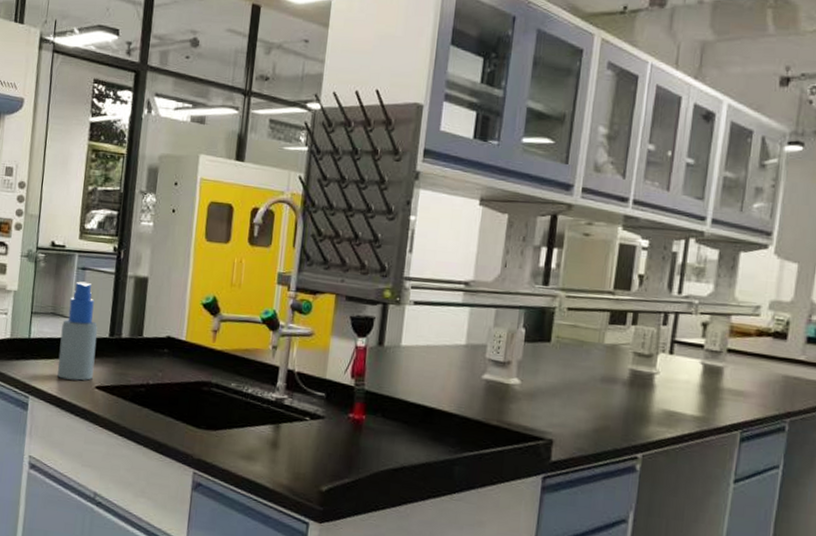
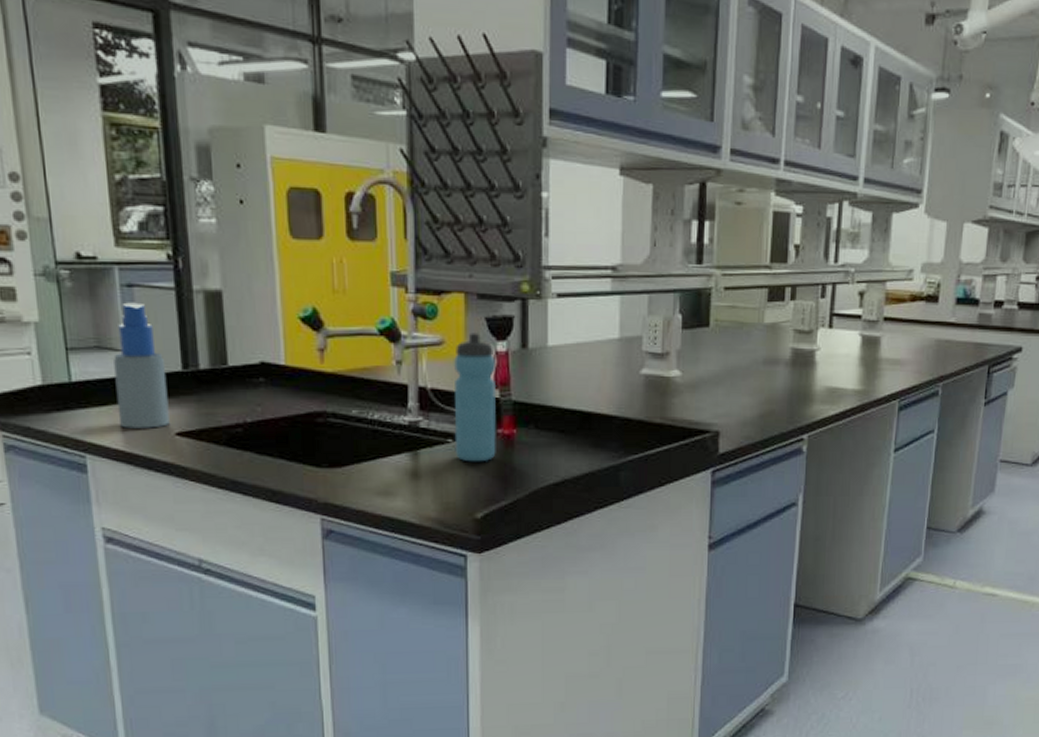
water bottle: none [311,328,355,441] -> present [453,333,497,462]

